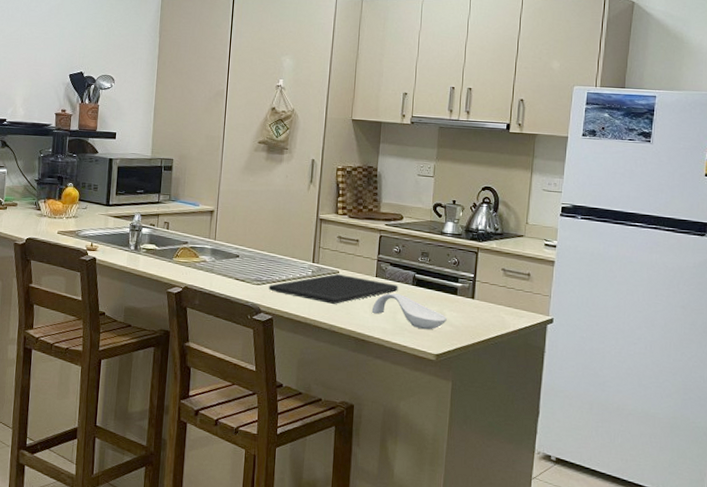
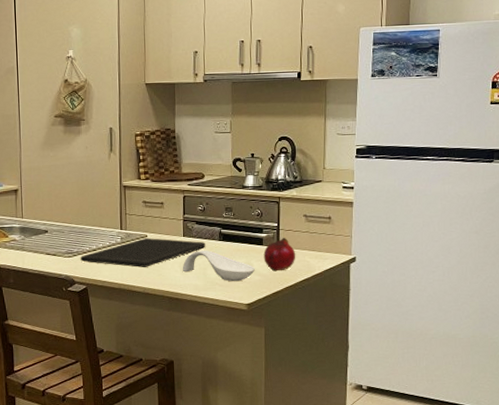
fruit: none [457,290,491,325] -> present [263,238,296,272]

